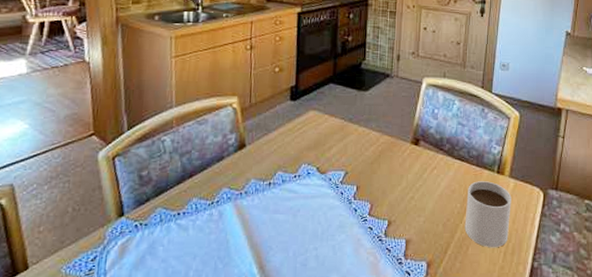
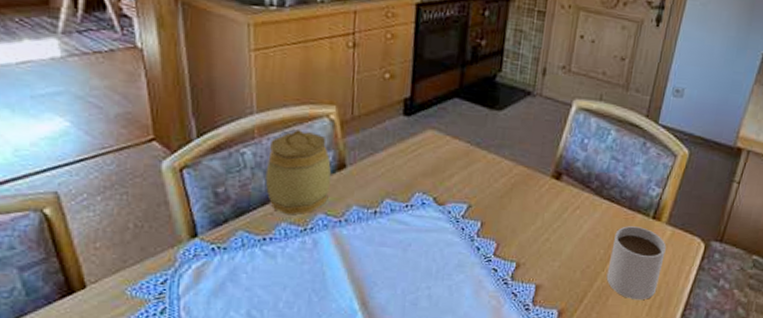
jar: none [180,118,234,191] -> present [265,129,331,215]

